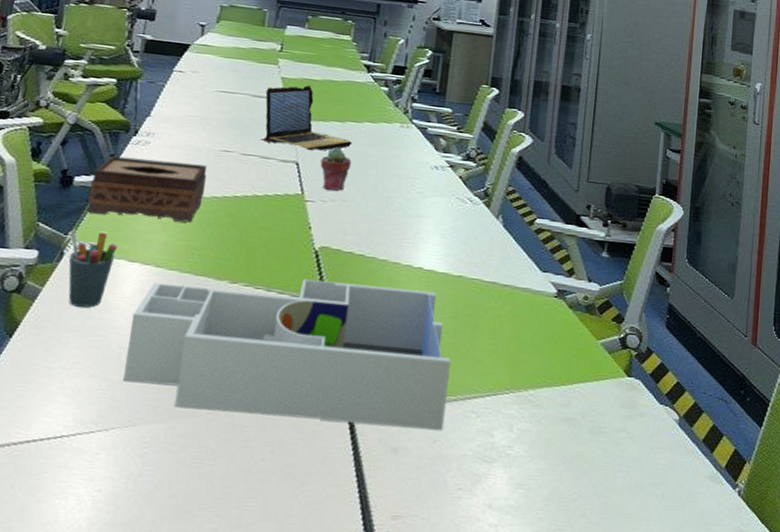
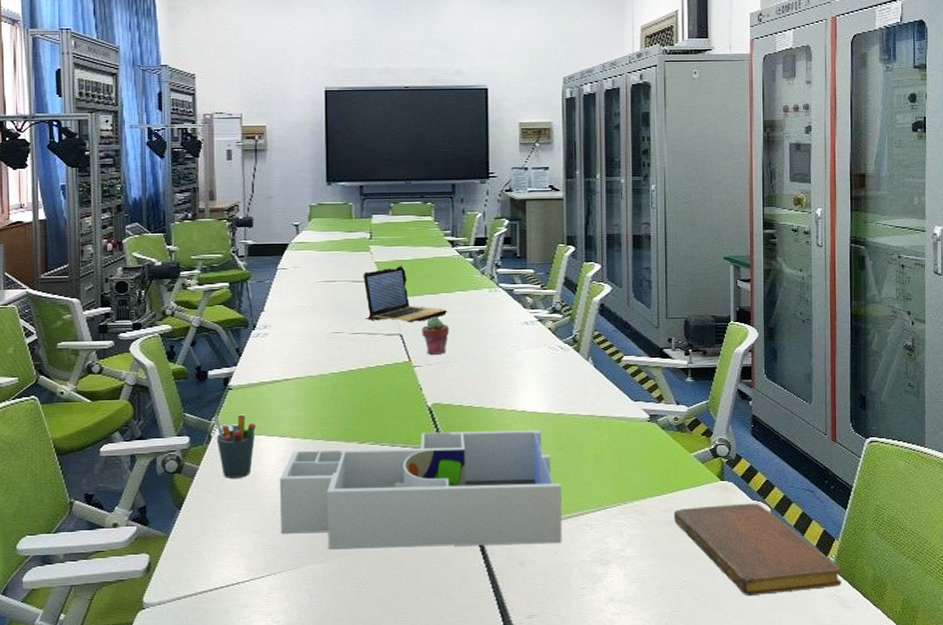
tissue box: present [88,155,208,223] -> none [222,347,323,400]
notebook: none [571,404,752,521] -> present [673,503,842,595]

